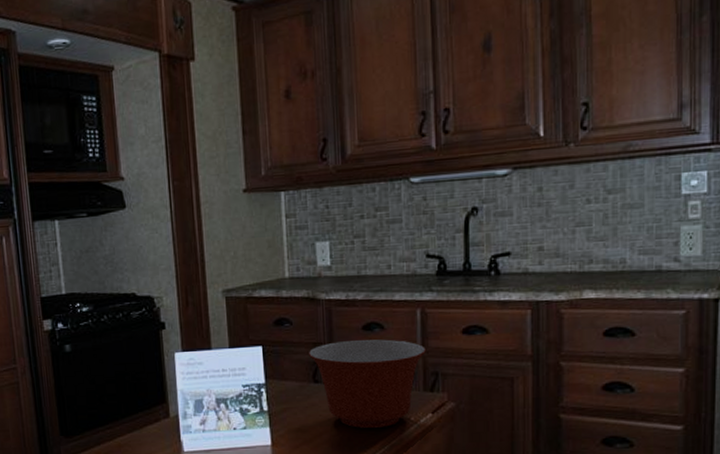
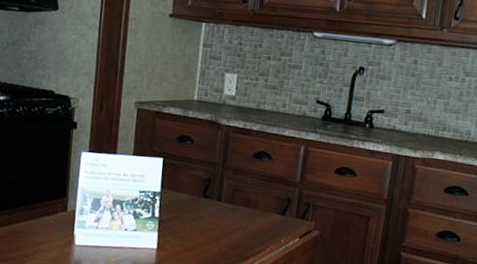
mixing bowl: present [308,339,426,429] -> none [202,164,303,246]

